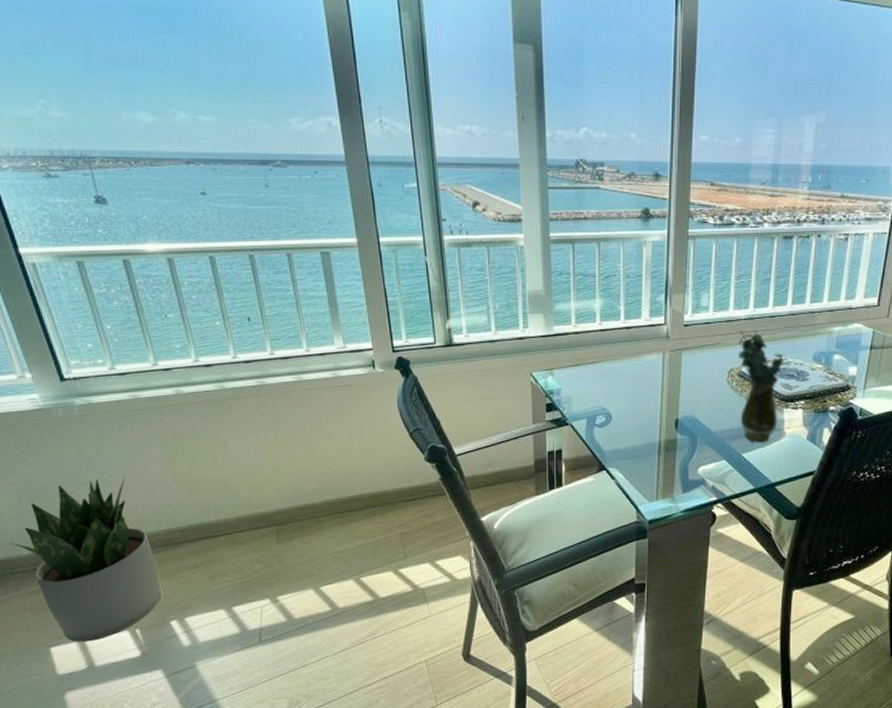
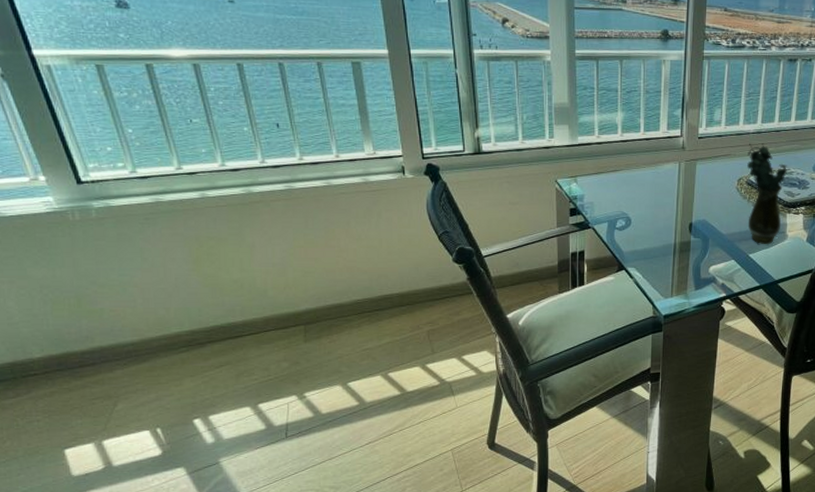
planter: present [11,477,162,642] -> none [22,279,184,443]

